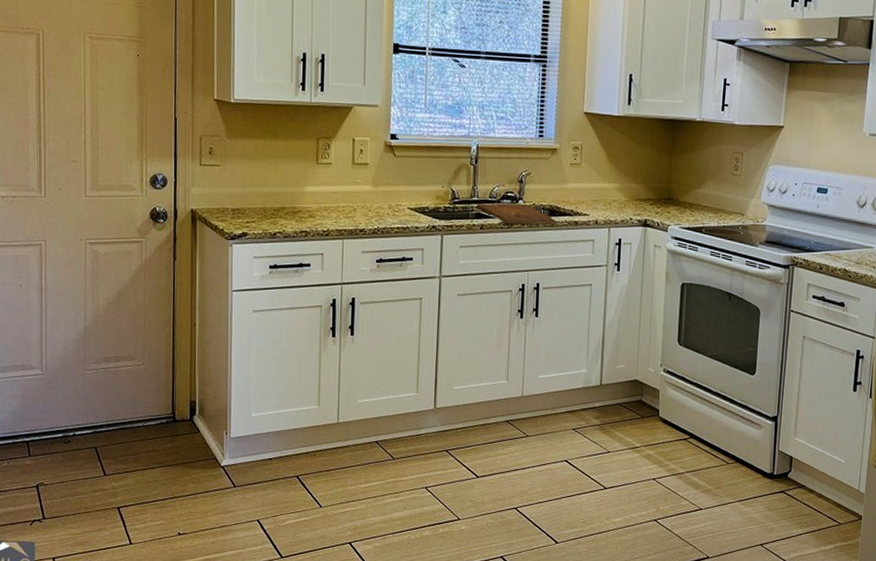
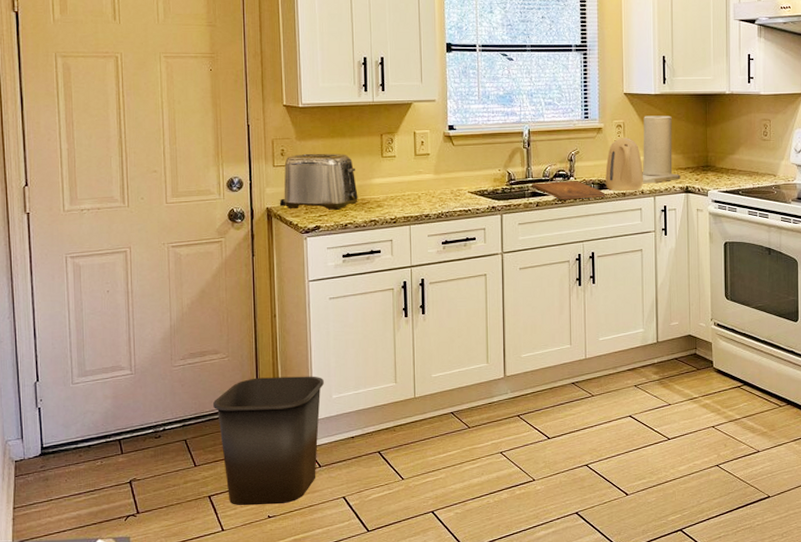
waste bin: none [126,388,243,521] -> present [213,376,324,505]
toaster: none [204,153,289,217] -> present [279,153,358,210]
kettle: none [557,161,599,221] -> present [605,138,643,191]
paper towel: none [597,139,640,214] -> present [642,115,681,184]

